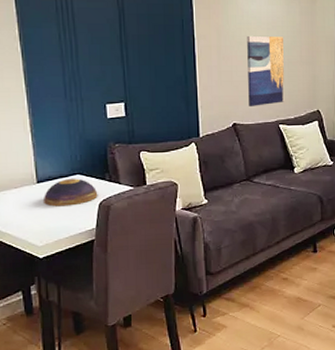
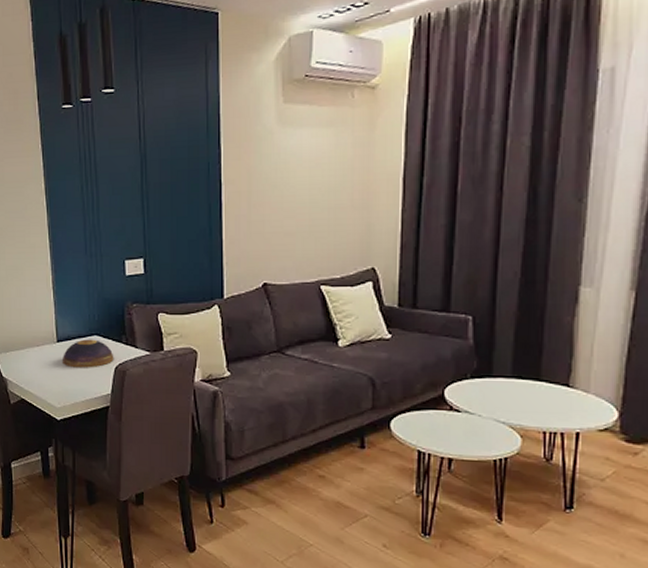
wall art: present [247,35,285,106] -> none [283,176,329,263]

